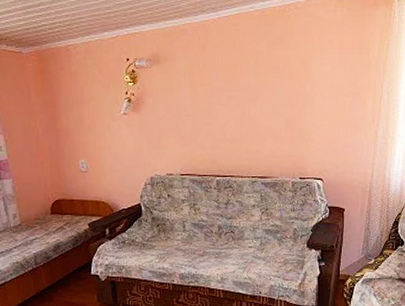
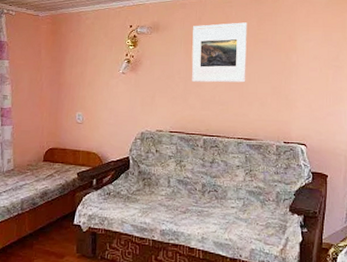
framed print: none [197,48,258,119] -> present [191,22,247,83]

